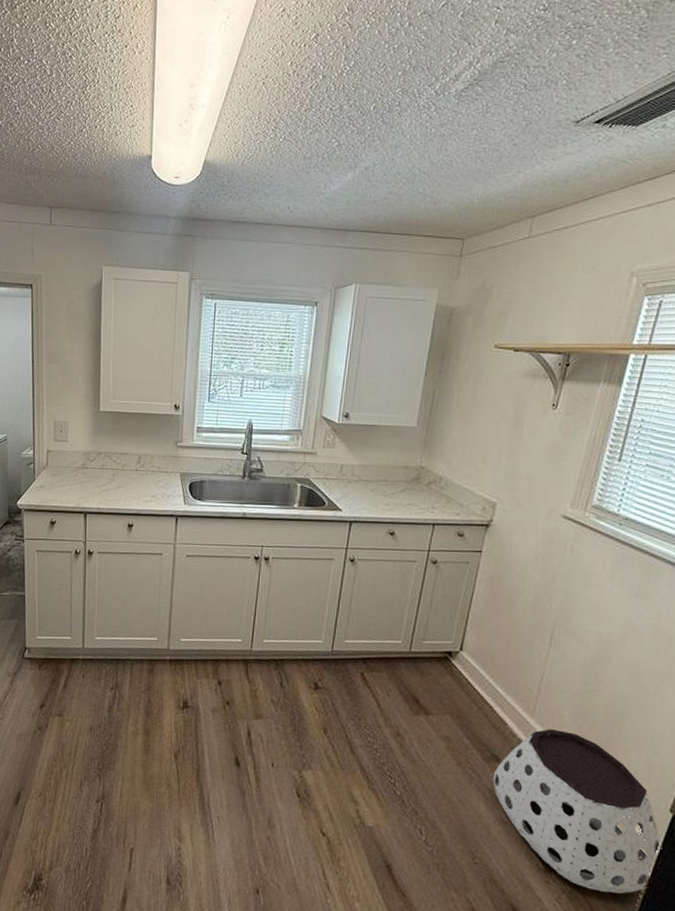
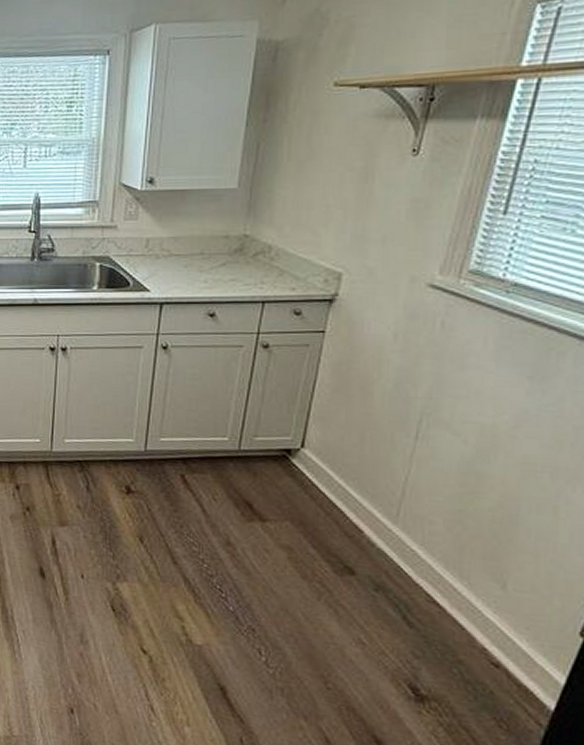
basket: present [493,729,662,894] -> none [347,537,570,730]

